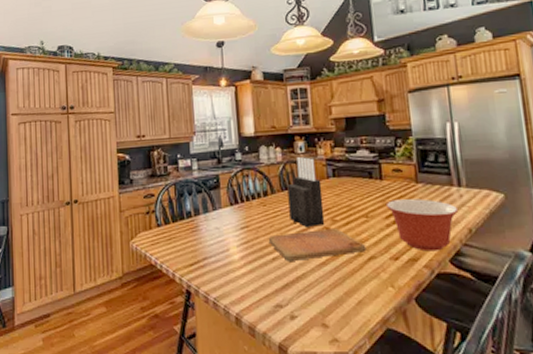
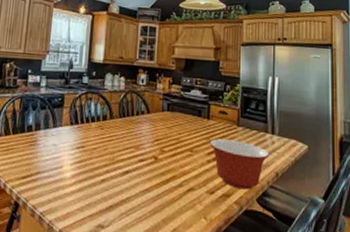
cutting board: present [268,229,367,261] -> none [100,157,187,185]
knife block: present [287,157,325,227] -> none [123,89,156,155]

